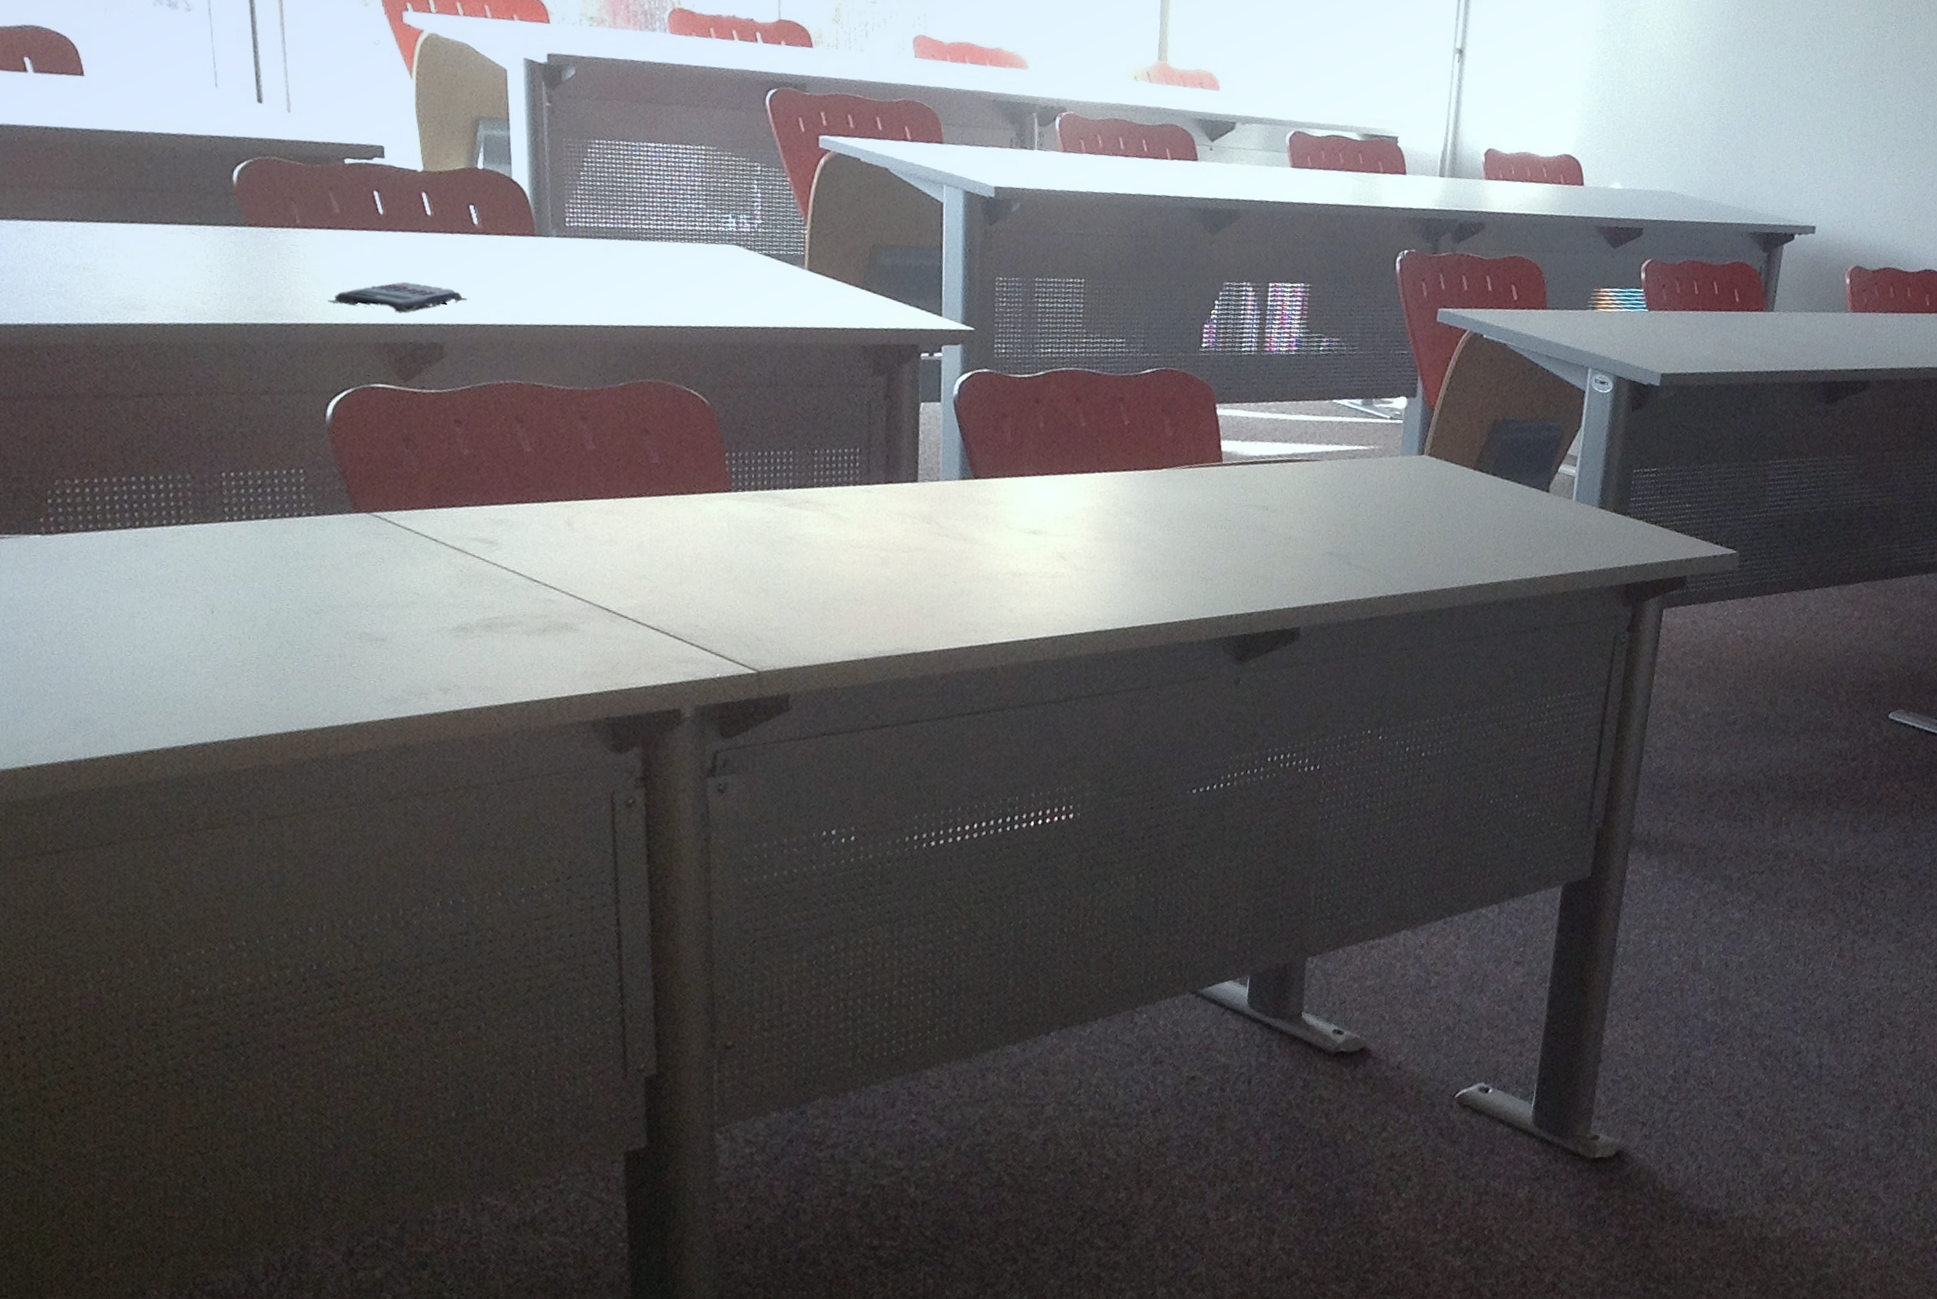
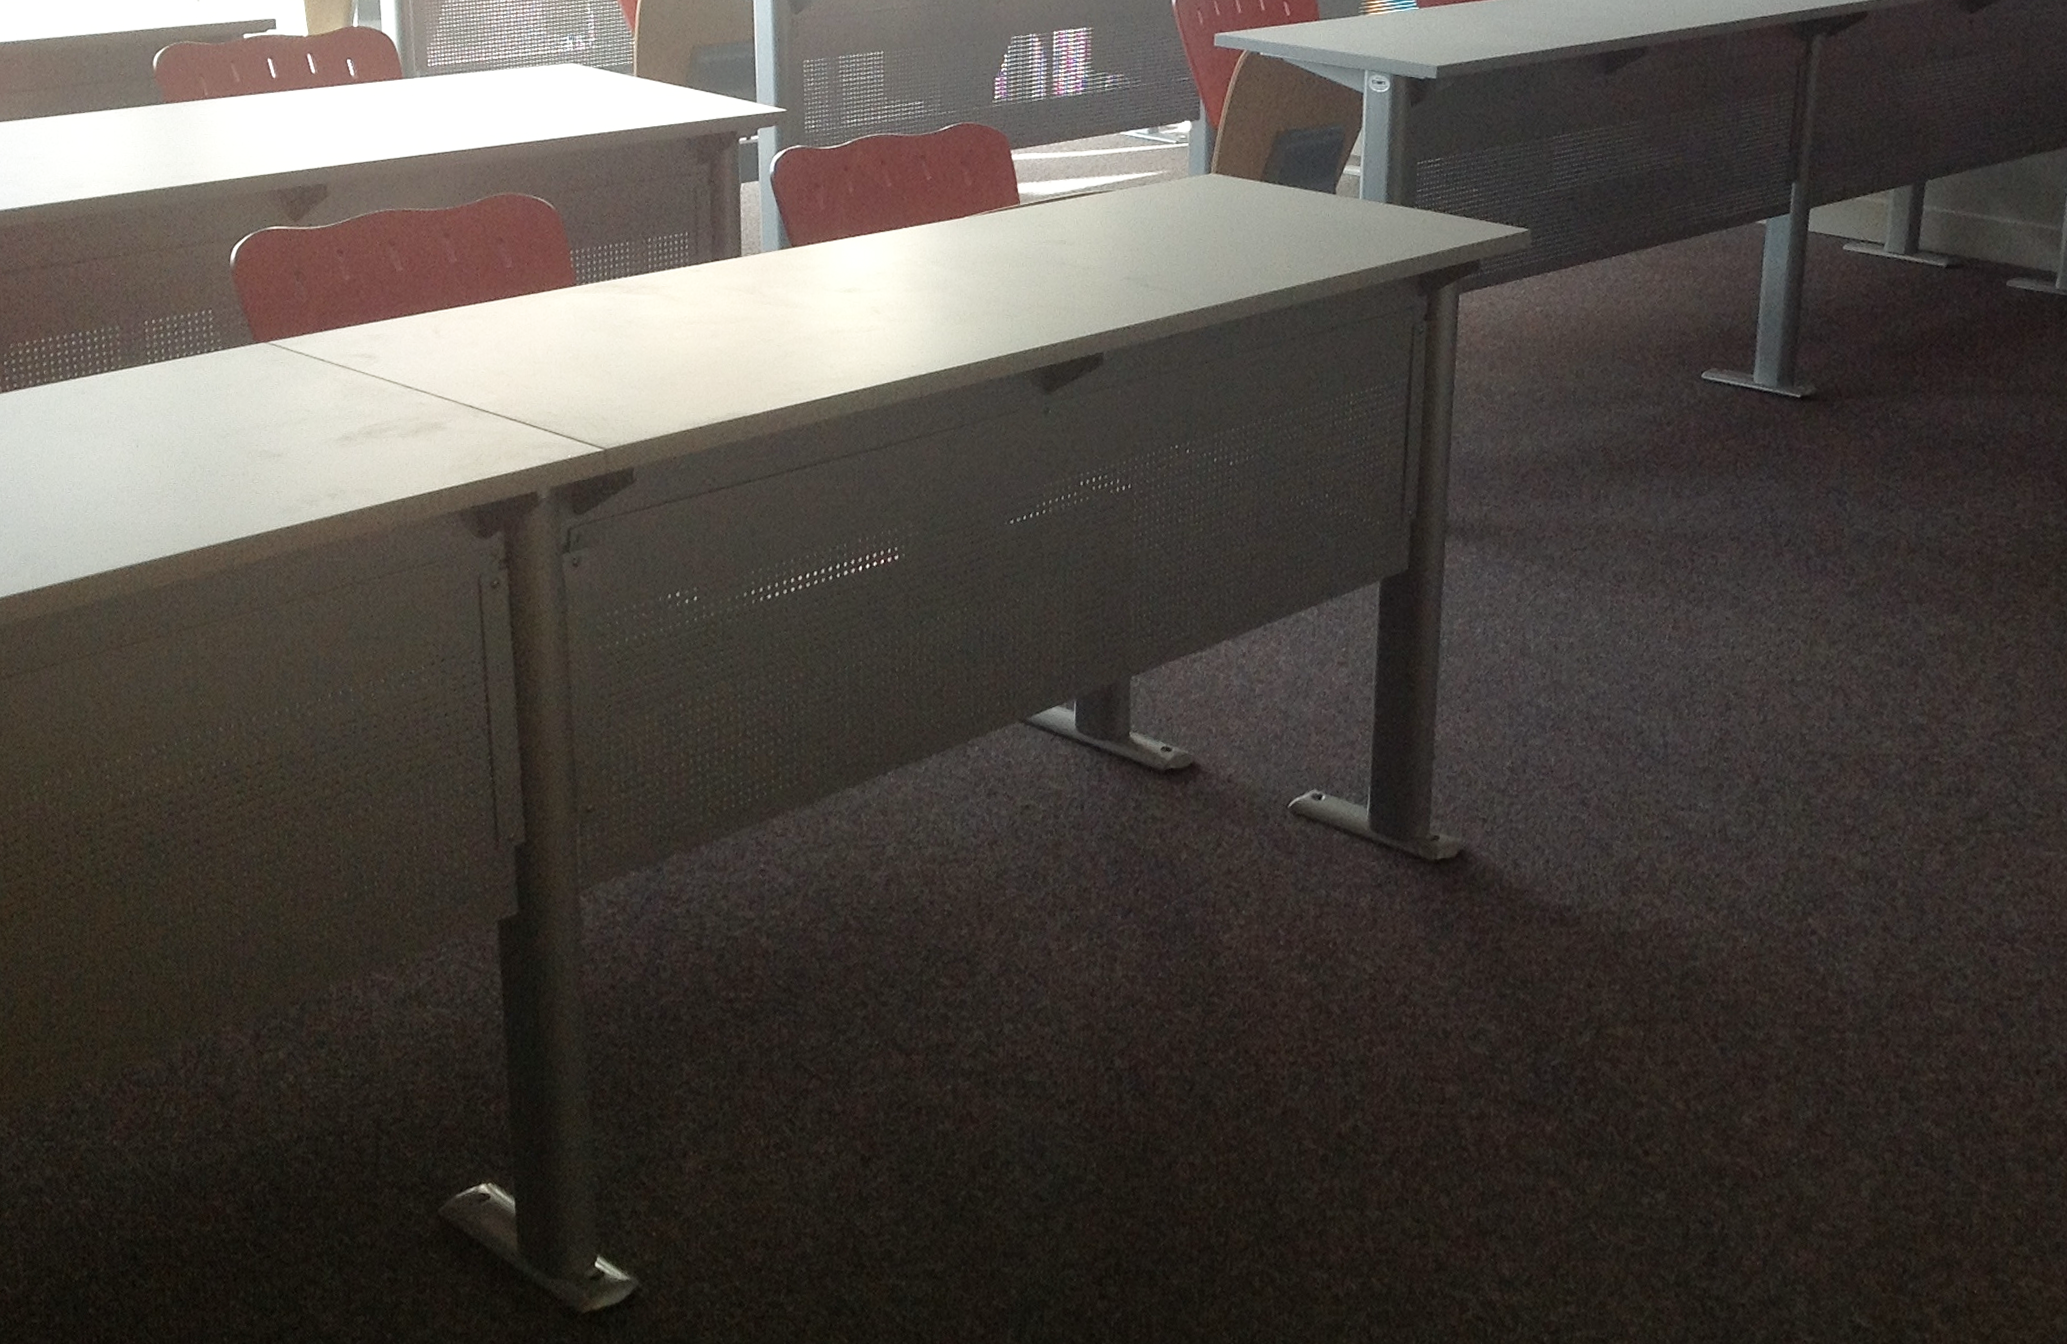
calculator: present [328,281,468,315] -> none [231,134,347,163]

